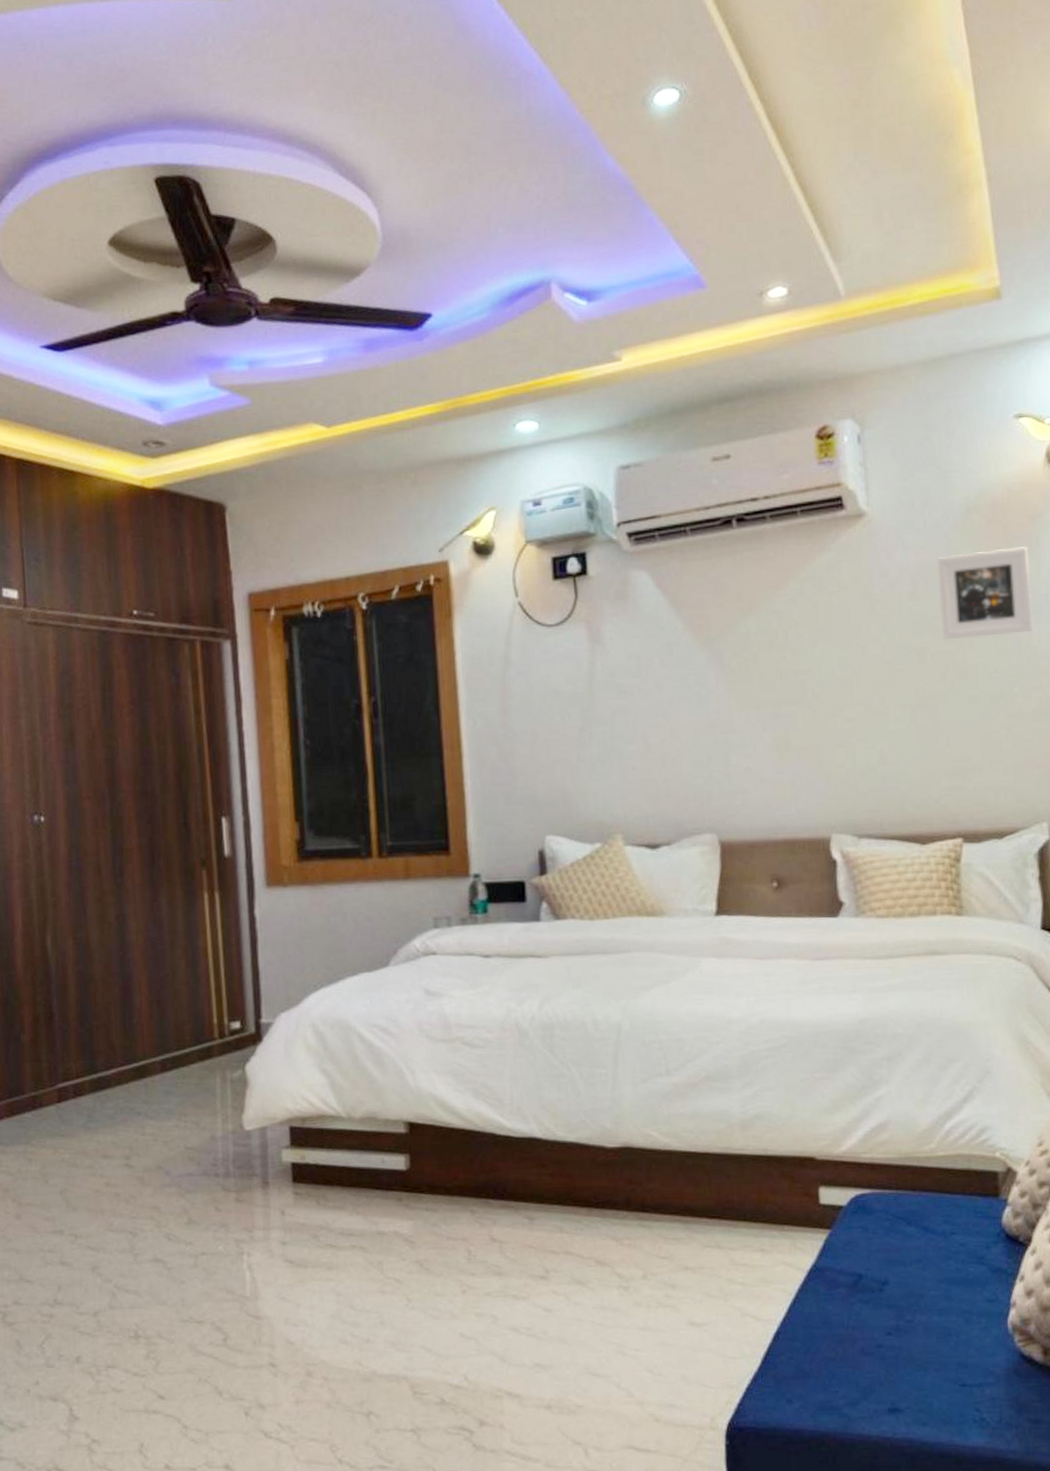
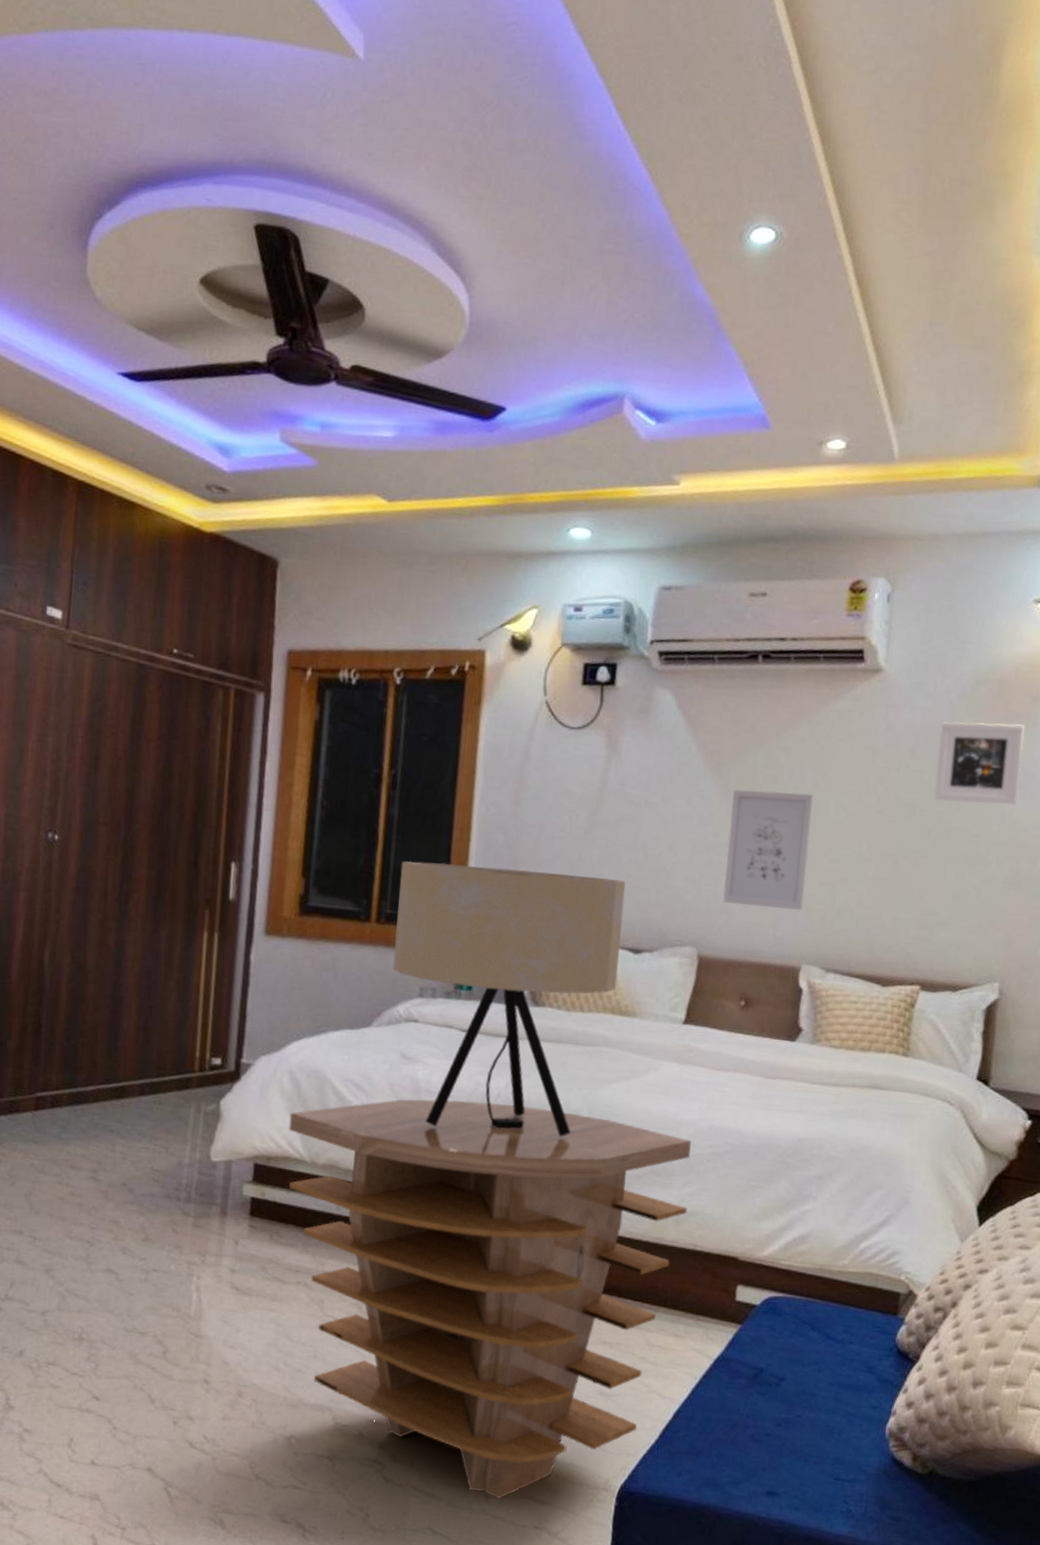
side table: none [319,1026,753,1454] -> present [288,1098,691,1500]
table lamp: none [395,775,639,1062] -> present [392,860,626,1137]
wall art: none [729,654,822,782] -> present [723,789,814,910]

